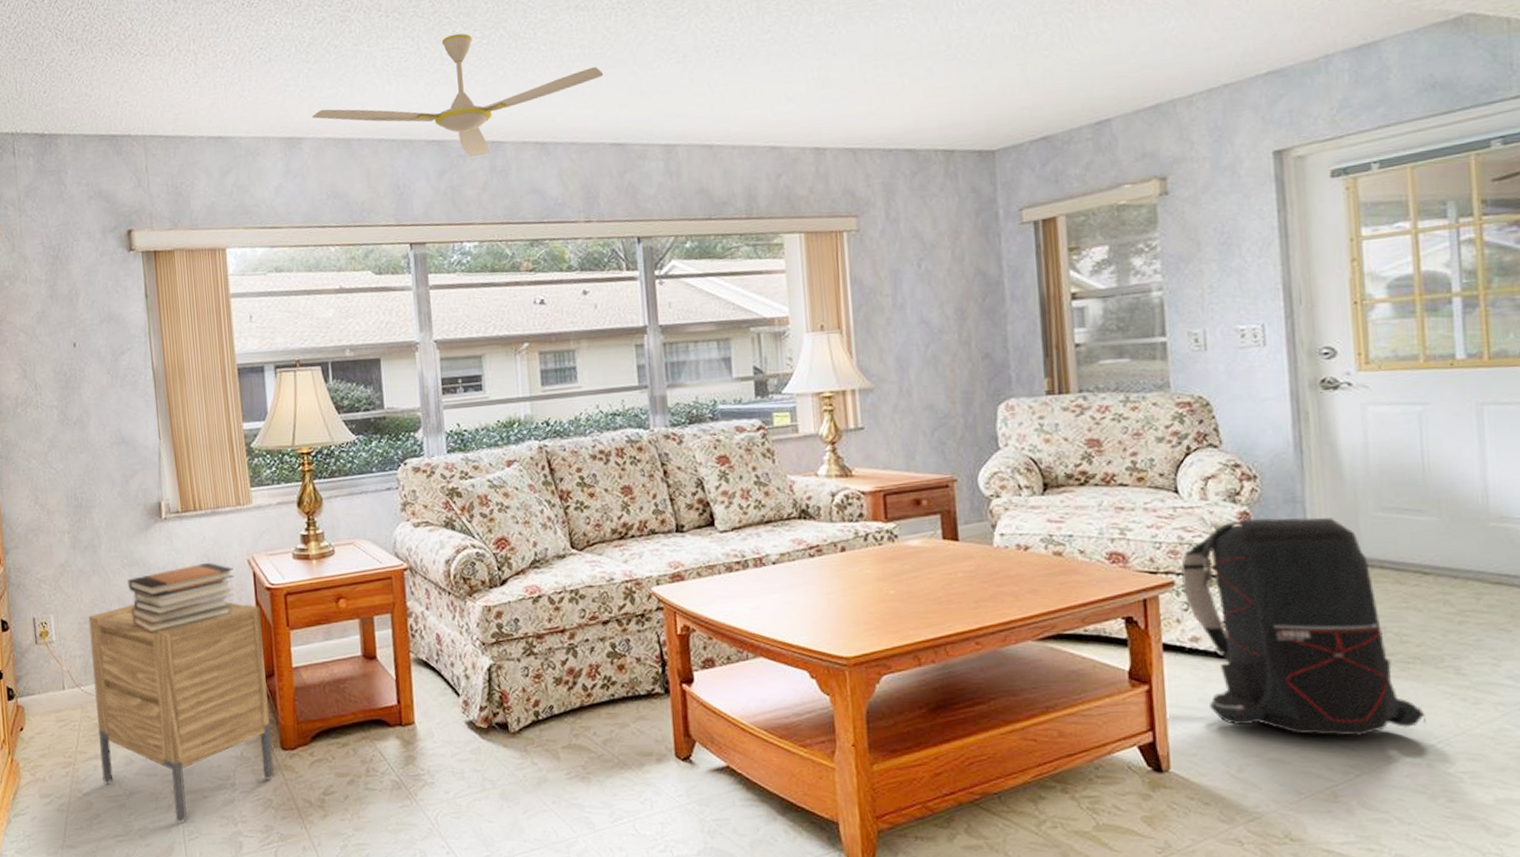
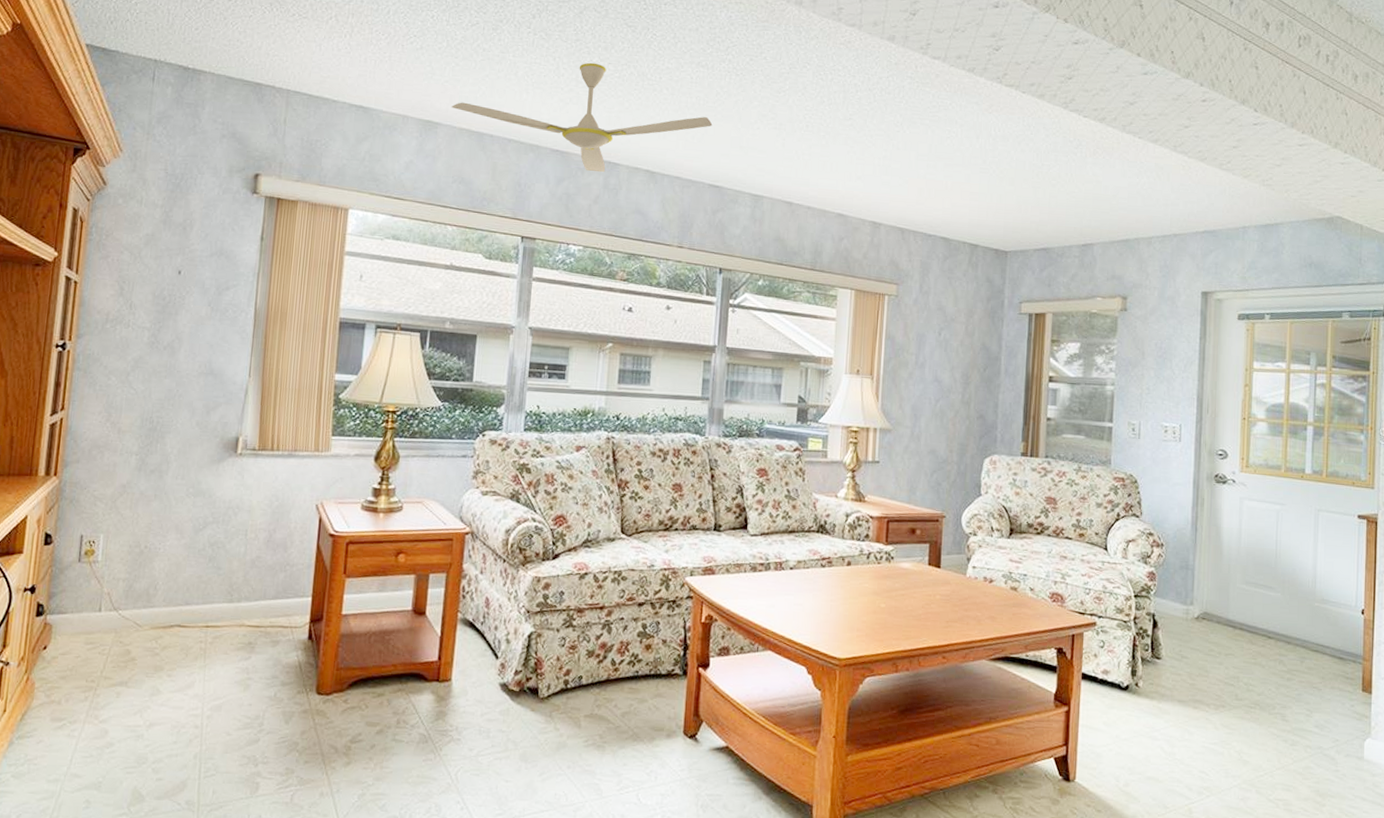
nightstand: present [87,600,275,824] -> none [123,534,320,760]
book stack: present [128,562,234,633] -> none [187,502,300,564]
backpack: present [1181,517,1426,736] -> none [1102,578,1258,764]

